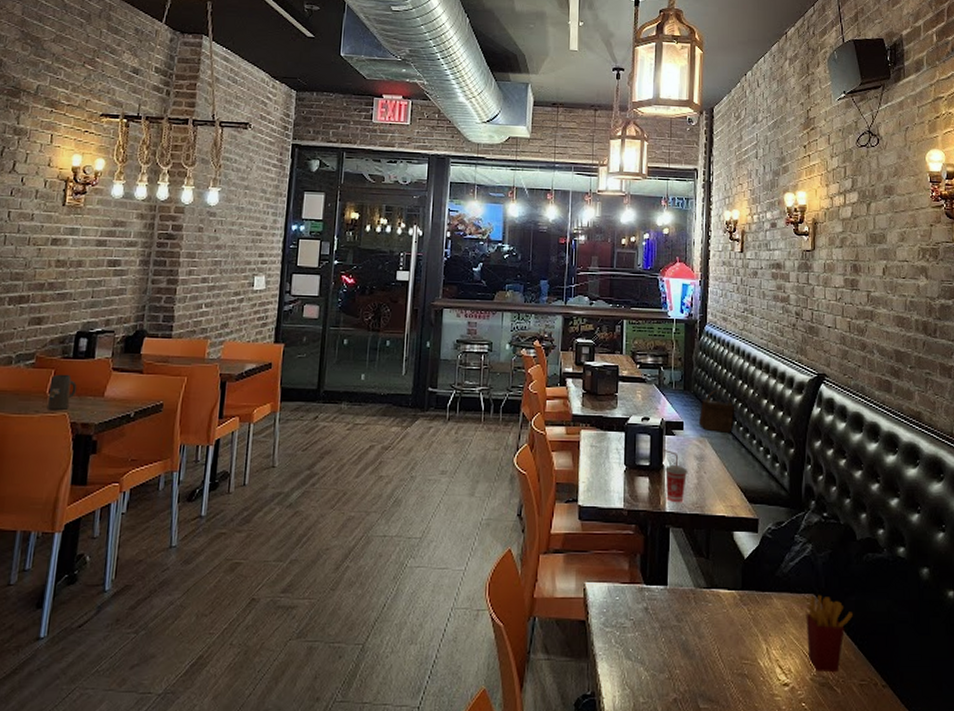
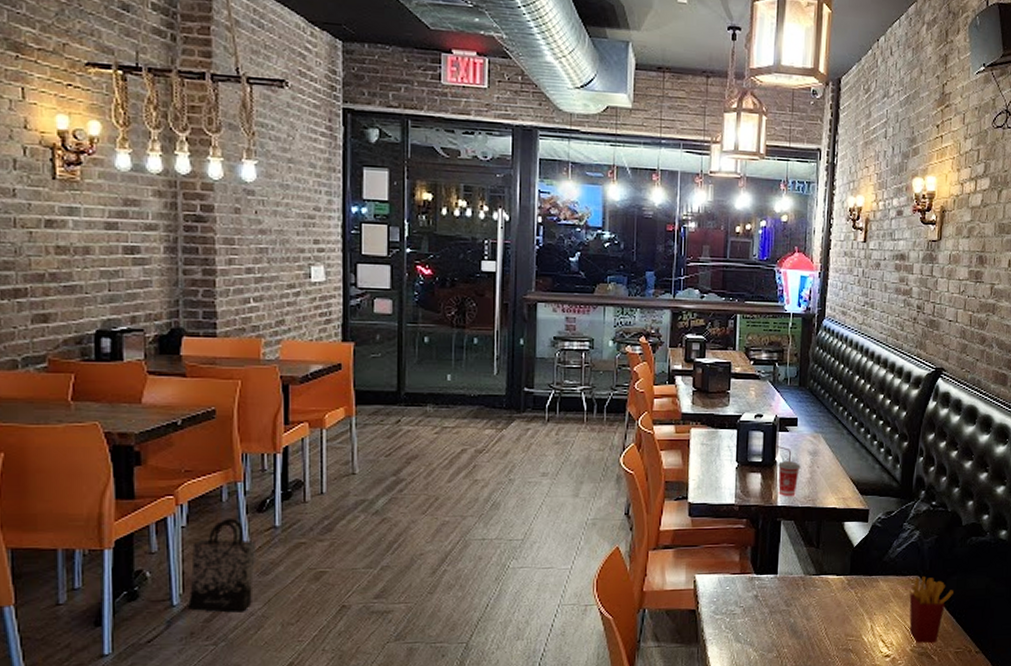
beer mug: present [46,374,77,411] -> none [70,379,105,420]
shopping bag: none [117,506,184,601] -> present [188,517,257,613]
handbag: present [698,389,735,434] -> none [813,384,851,429]

